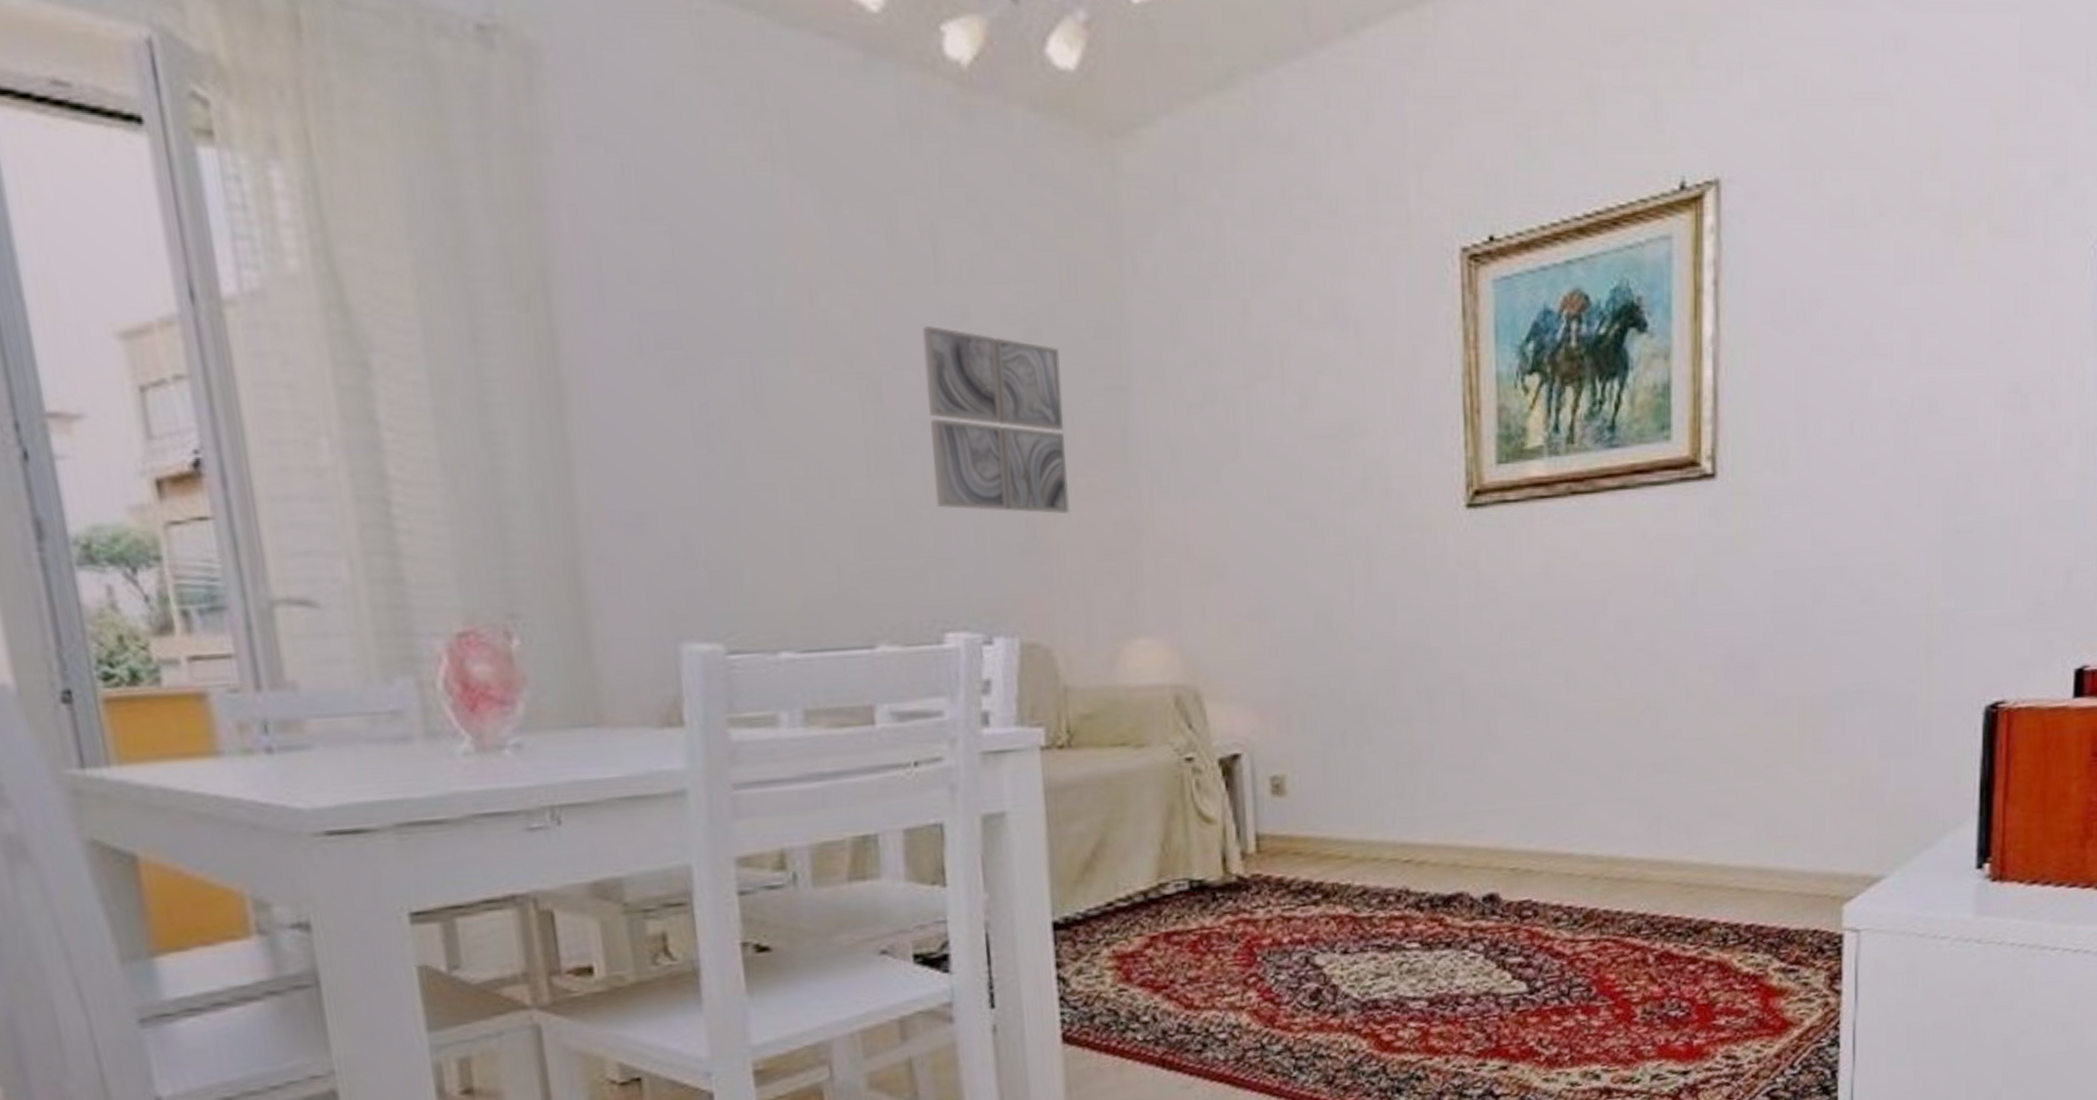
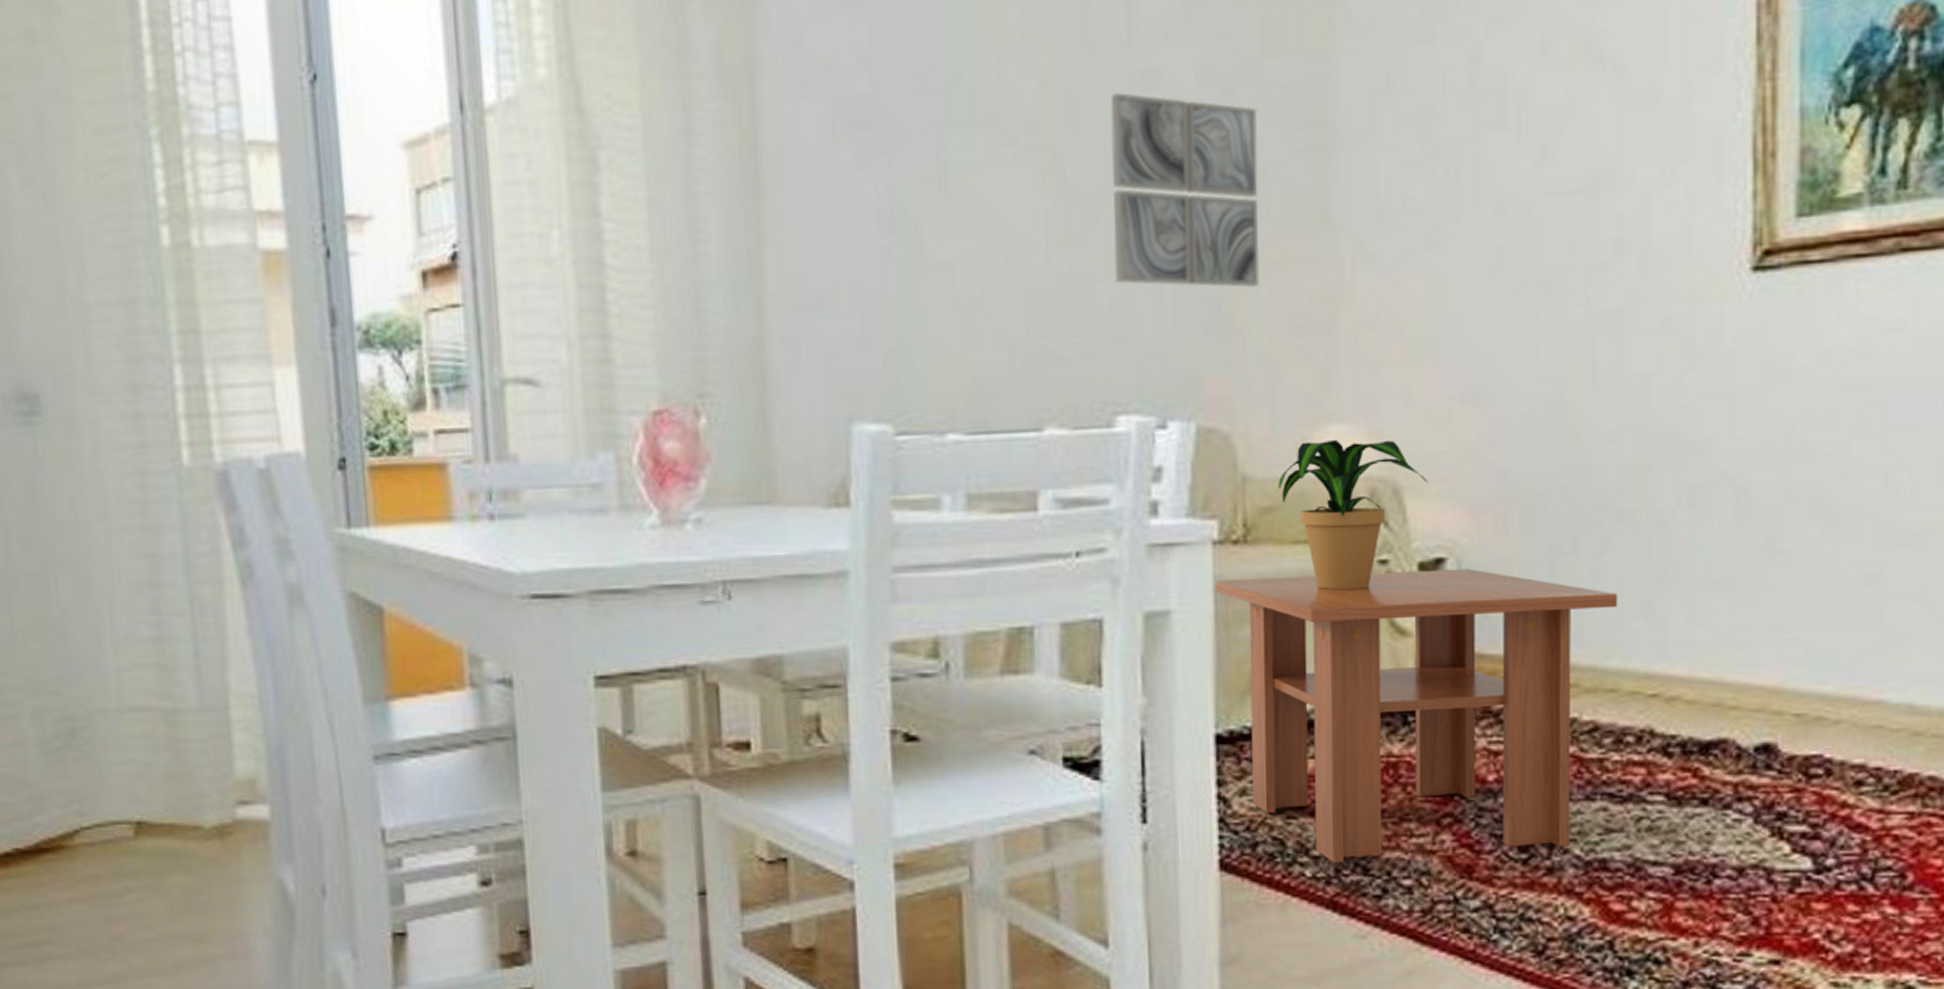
coffee table: none [1044,762,1378,1026] -> present [1215,568,1618,863]
potted plant: none [1095,652,1223,787] -> present [1278,439,1428,590]

